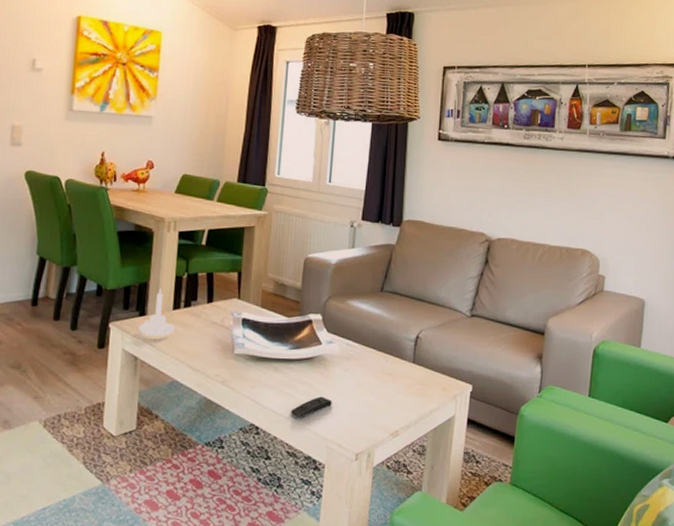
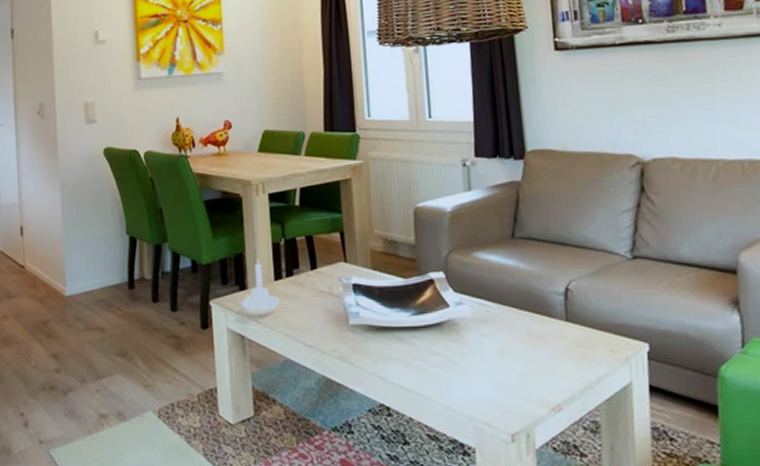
remote control: present [290,396,332,418] -> none [424,368,473,395]

